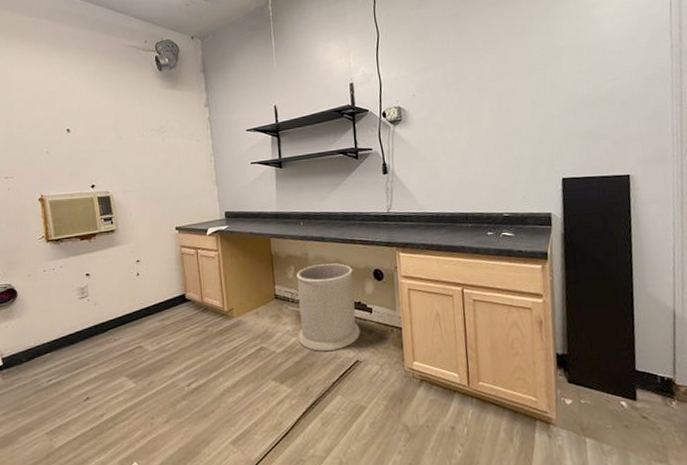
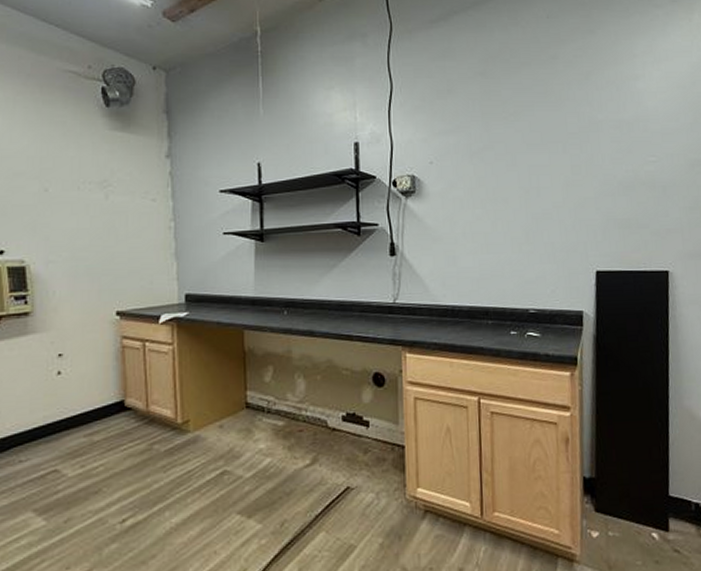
trash can: present [296,263,361,351] -> none [273,364,353,476]

